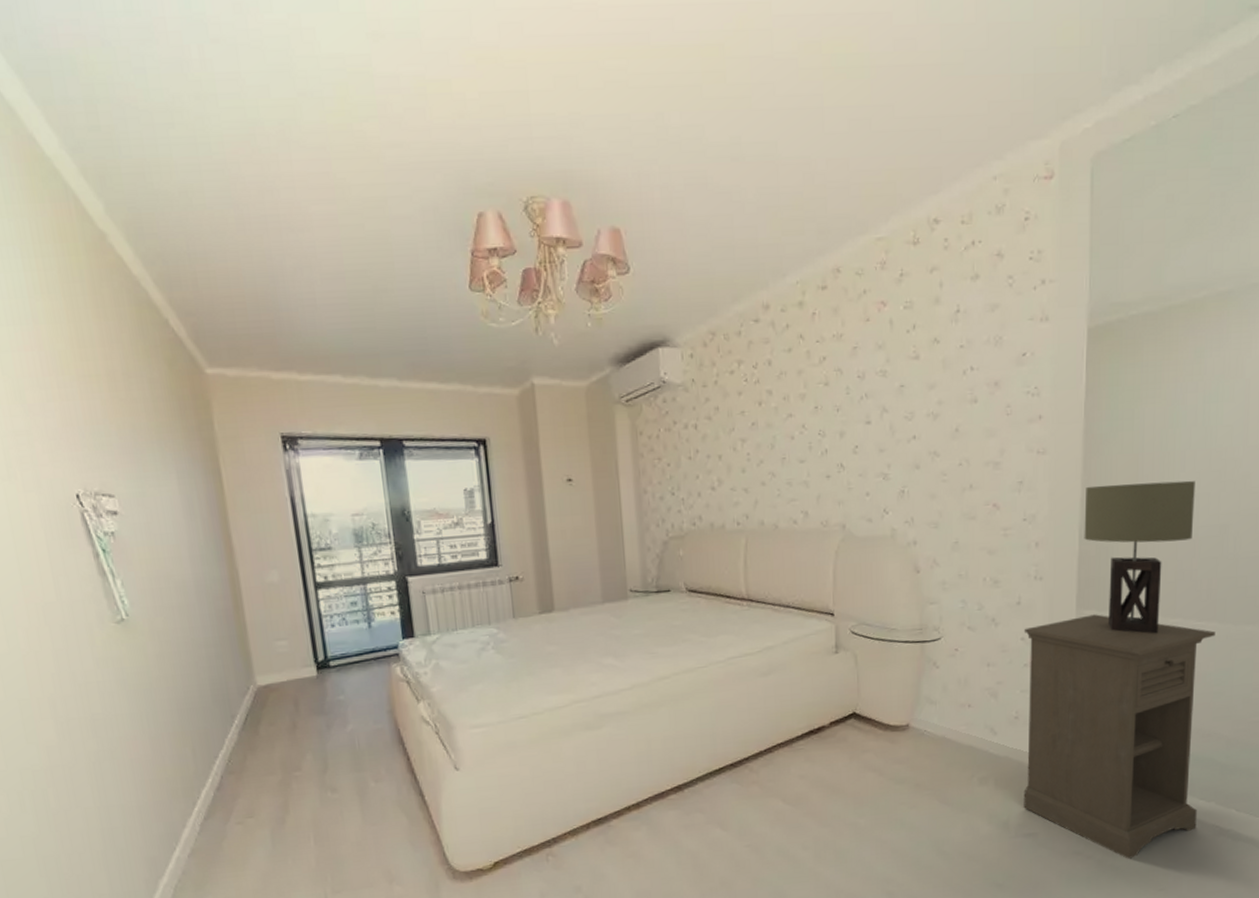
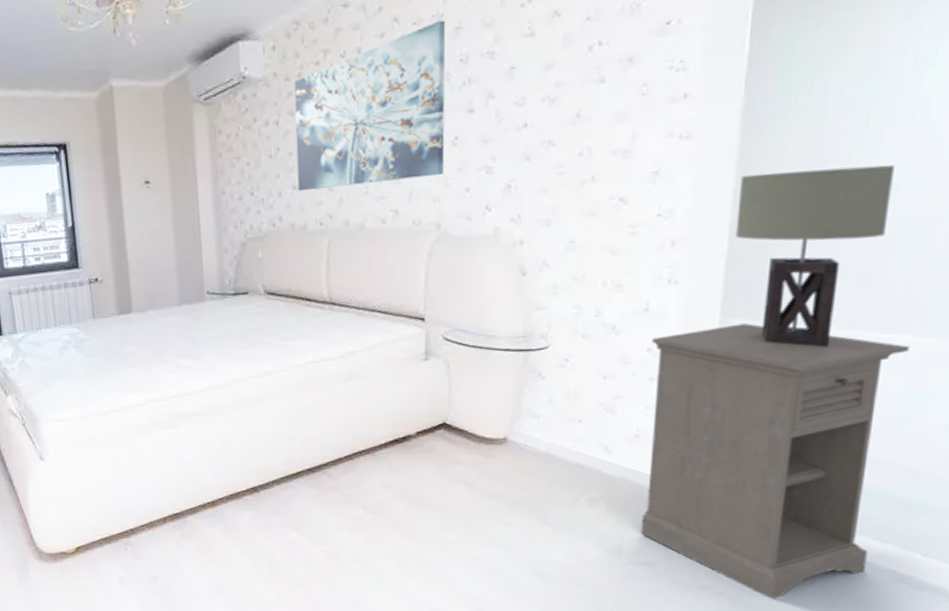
wall art: none [711,340,848,493] -> present [294,20,446,192]

